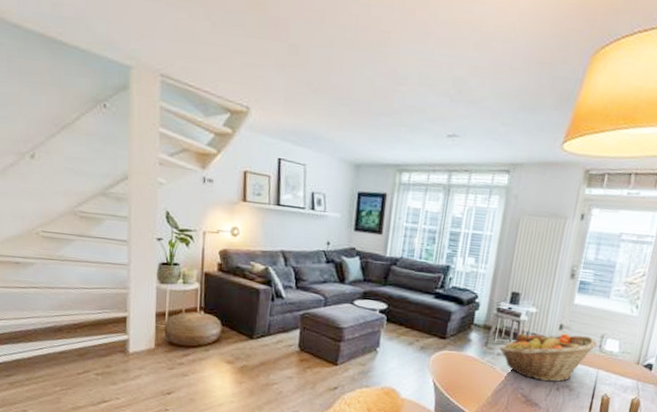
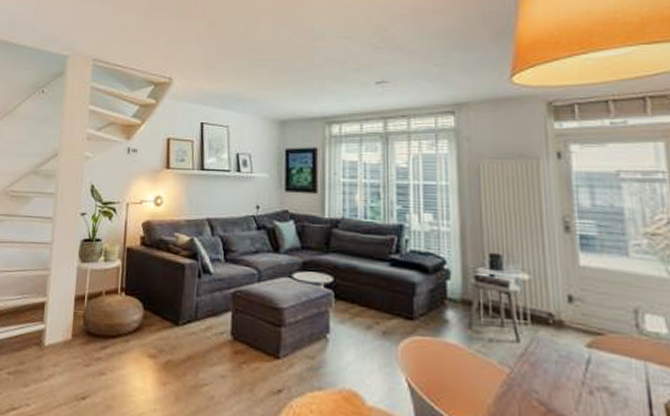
fruit basket: present [500,332,597,382] -> none [490,308,631,382]

